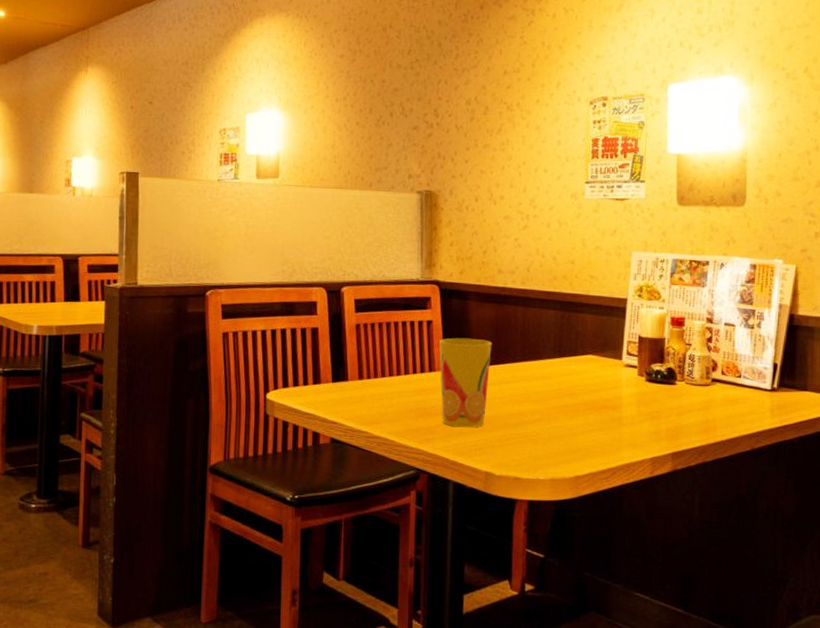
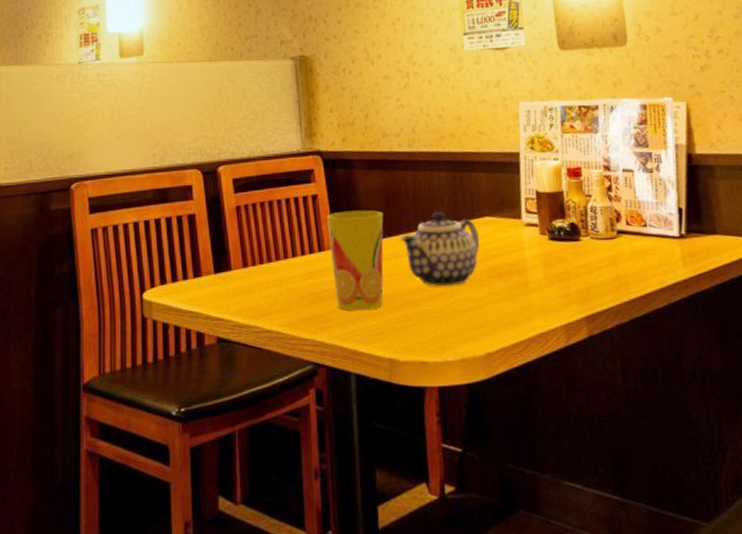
teapot: none [505,345,581,414] -> present [399,210,480,287]

